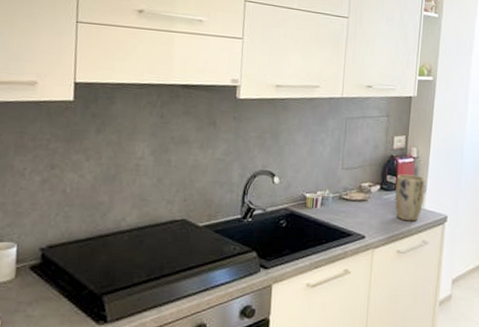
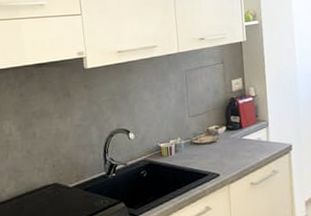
plant pot: present [395,174,425,222] -> none [239,112,268,155]

